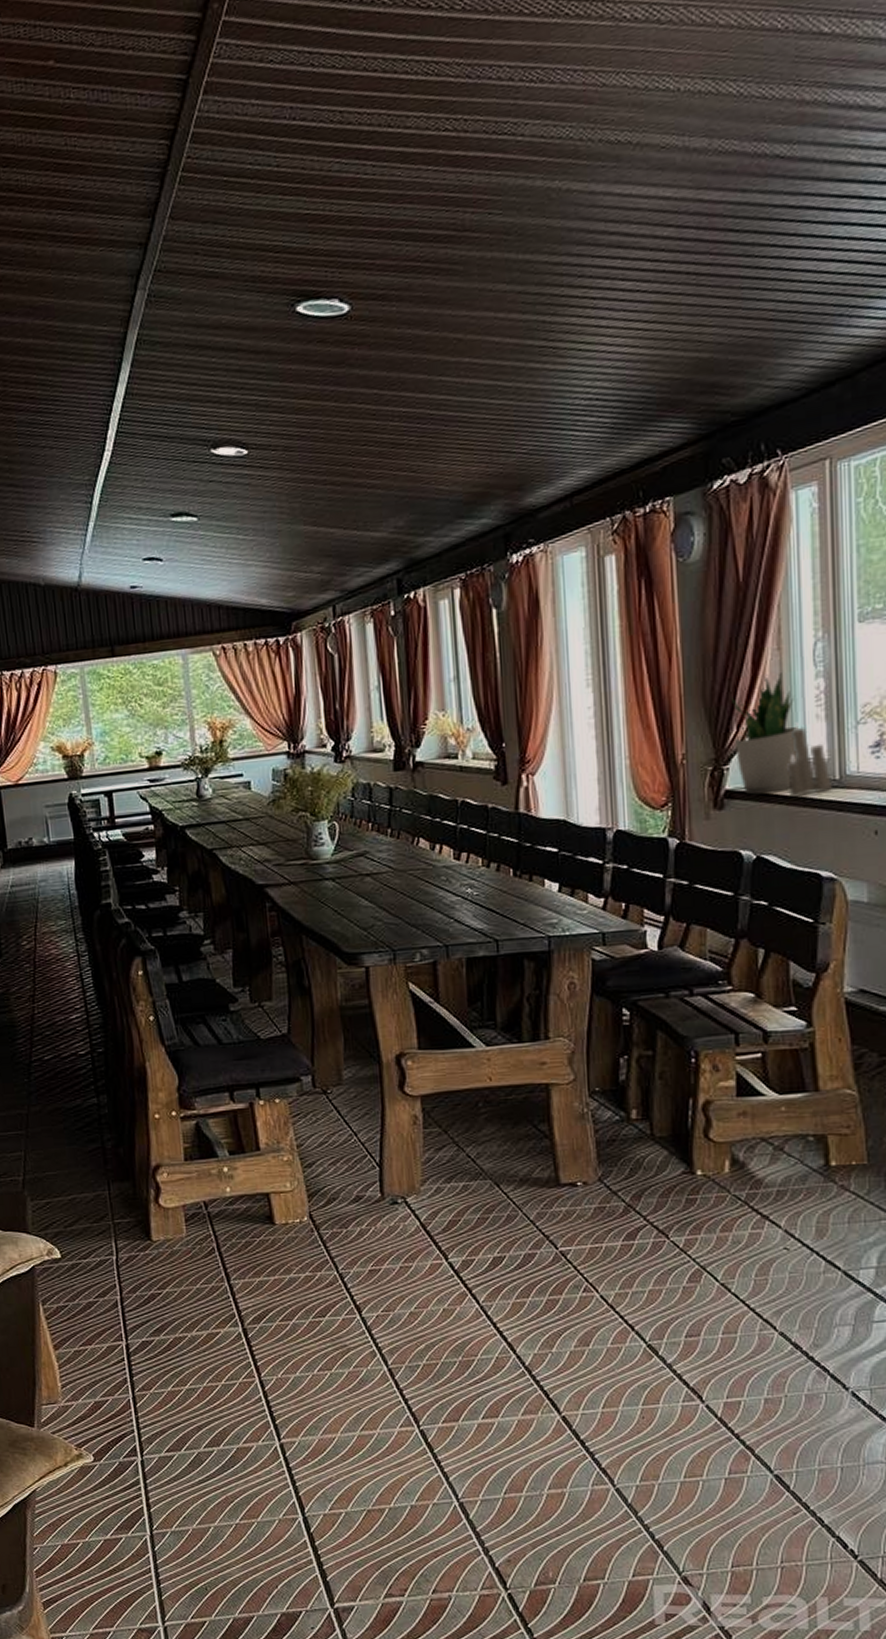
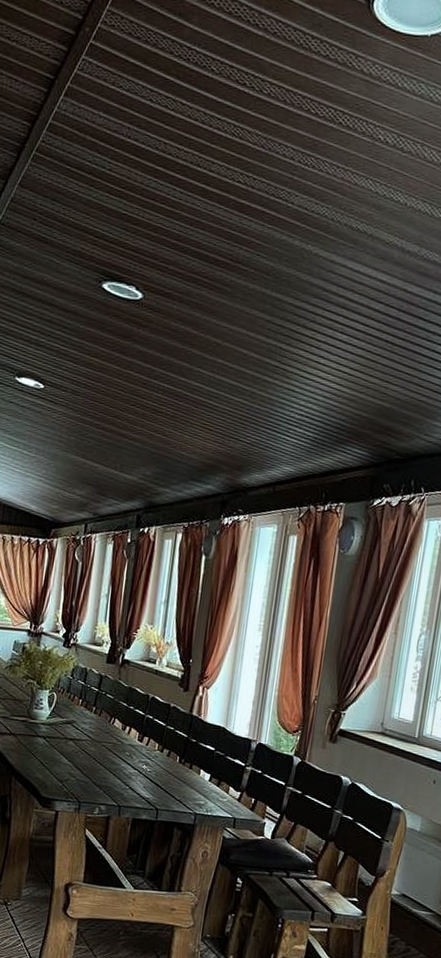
planter: present [730,673,798,795] -> none [351,650,399,739]
candle: present [787,722,832,797] -> none [382,690,413,745]

